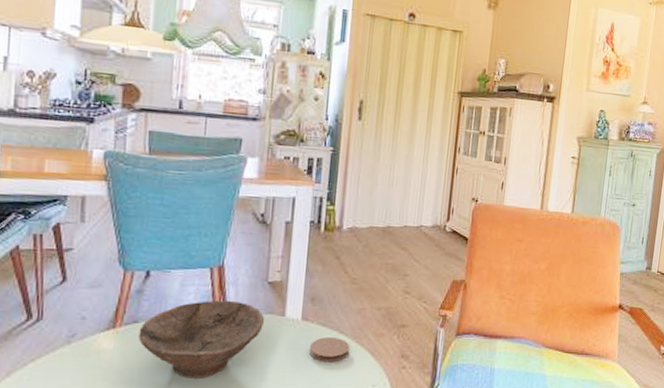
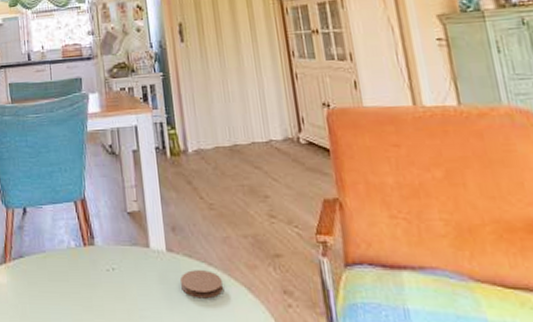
bowl: present [138,300,264,378] -> none [25,233,131,314]

